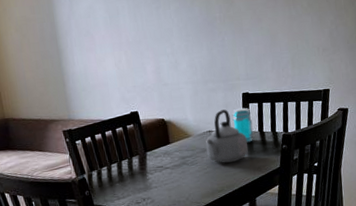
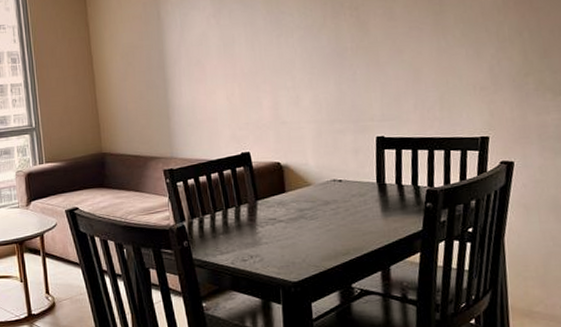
teapot: present [206,109,248,163] -> none [329,155,382,220]
jar: present [232,107,253,143] -> none [363,154,389,197]

